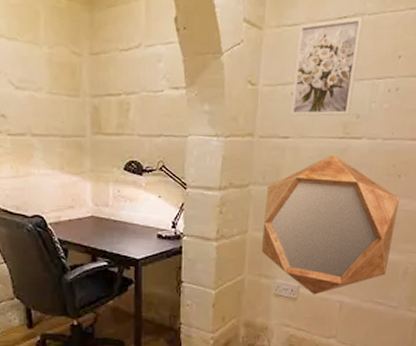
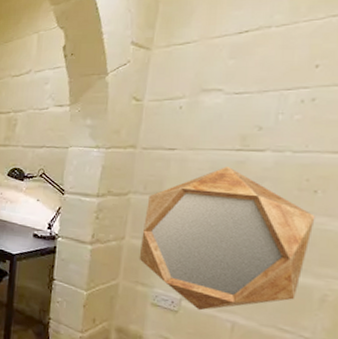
wall art: present [290,17,363,116] -> none [178,30,270,129]

